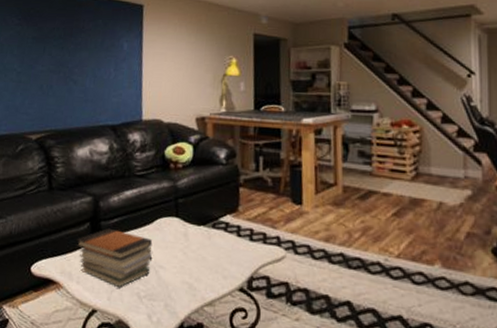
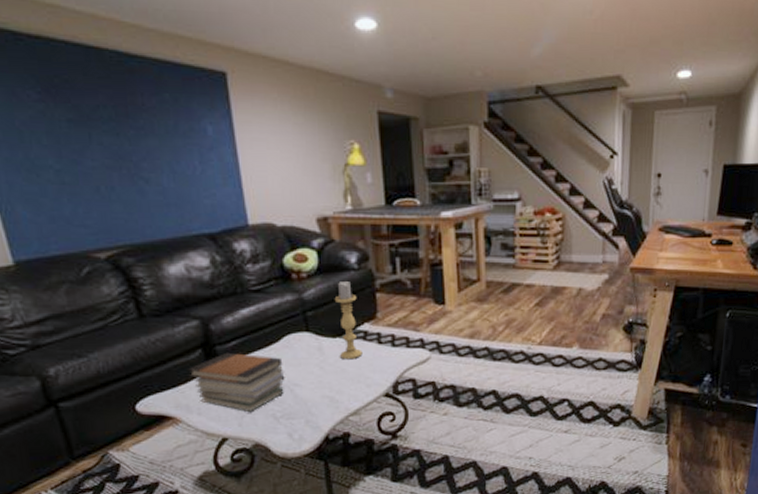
candle holder: none [202,173,223,249] -> present [334,280,363,360]

